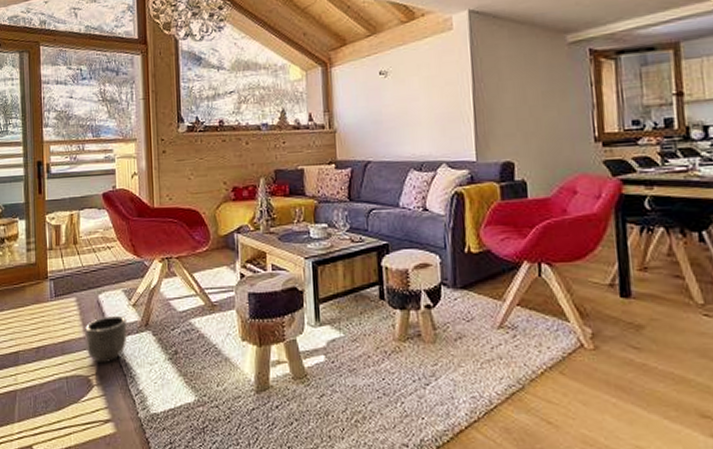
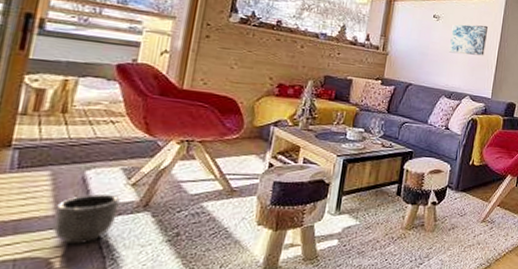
wall art: none [405,67,455,113] -> present [449,24,488,56]

